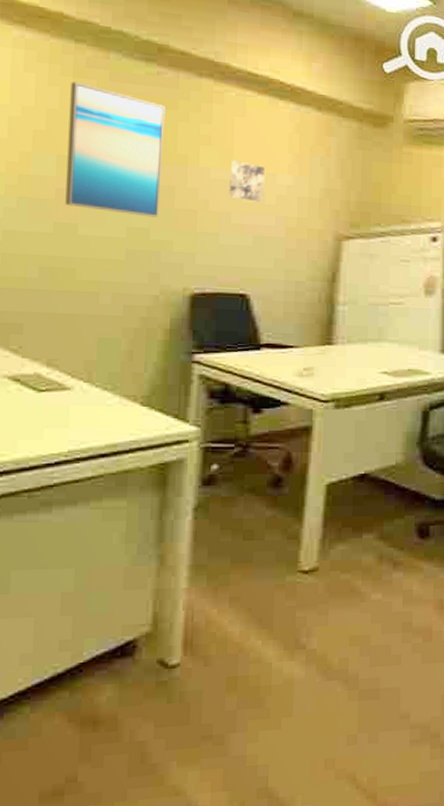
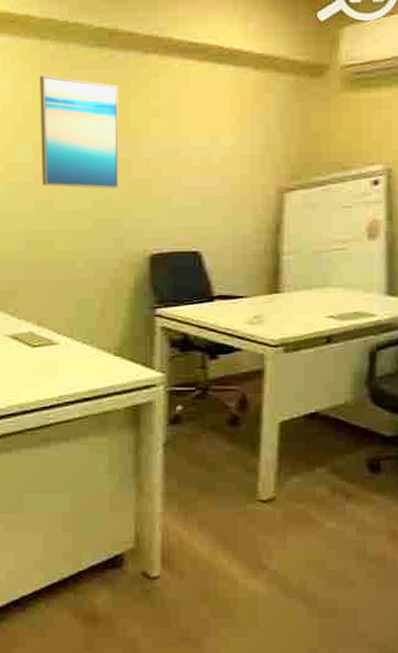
map: present [229,160,265,203] -> none [178,128,209,165]

